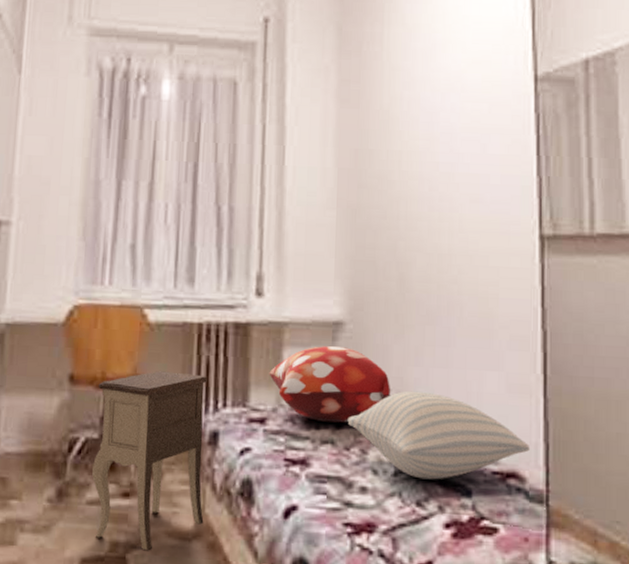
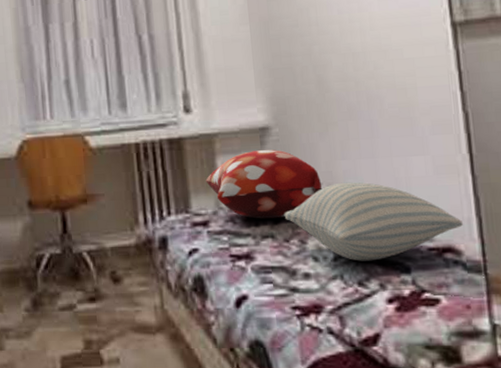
nightstand: present [92,371,209,551] -> none [54,189,164,346]

